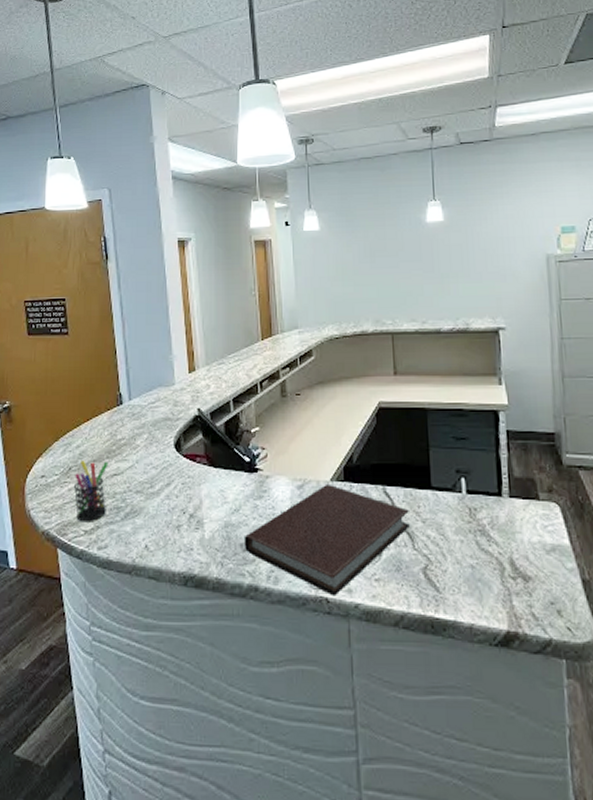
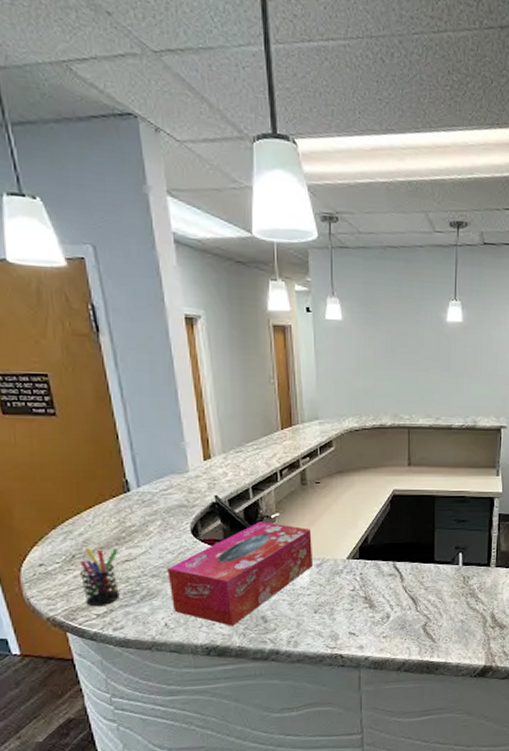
tissue box: none [150,436,295,553] -> present [167,521,314,626]
notebook: present [244,485,410,596] -> none [265,562,414,653]

